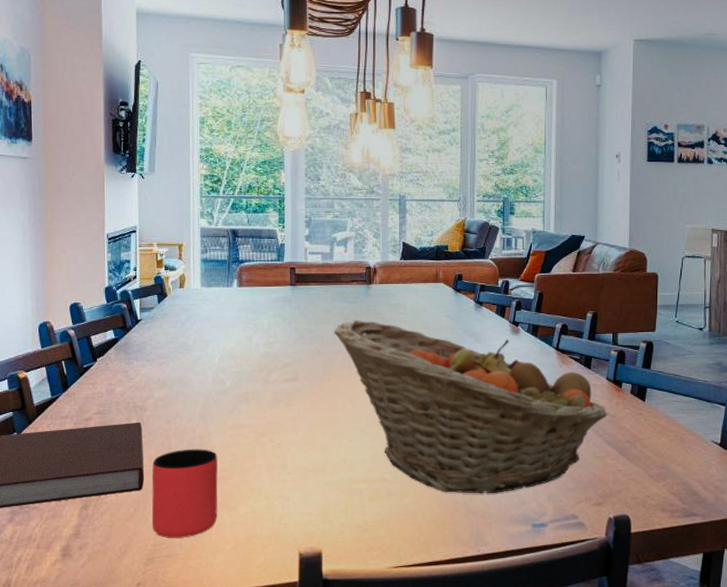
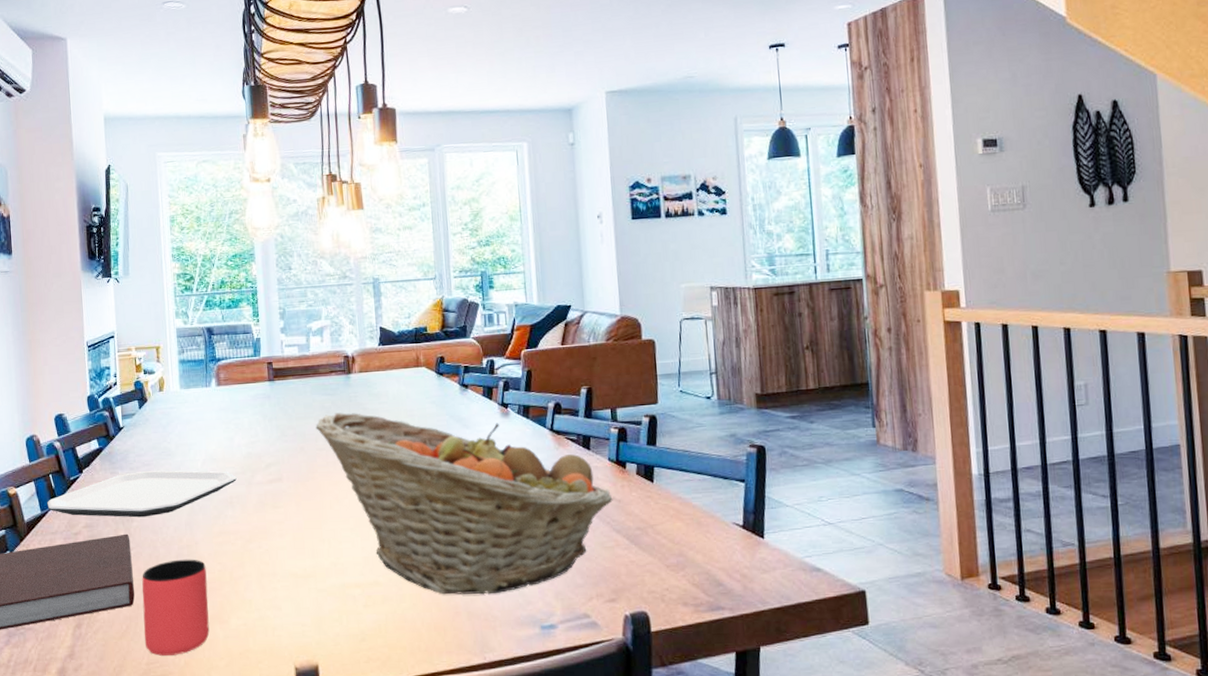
plate: none [58,364,253,407] -> present [47,470,237,518]

